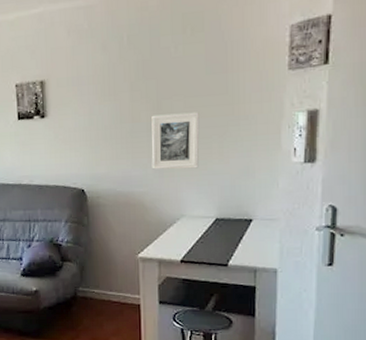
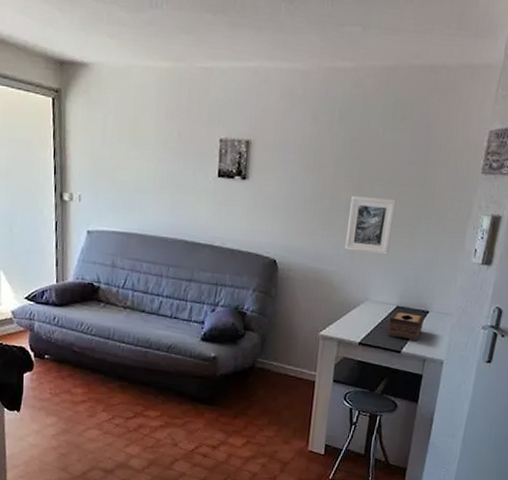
tissue box: none [209,222,248,252] -> present [387,310,424,342]

